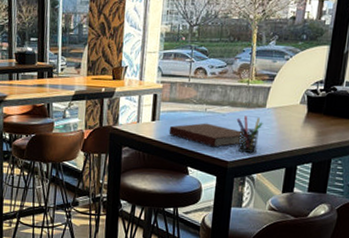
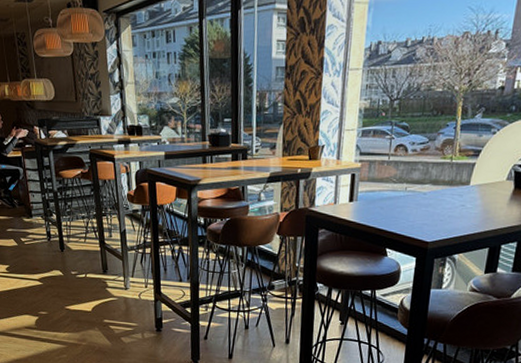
notebook: present [169,123,252,147] -> none [367,202,454,228]
pen holder: present [236,115,263,153] -> none [438,194,467,233]

